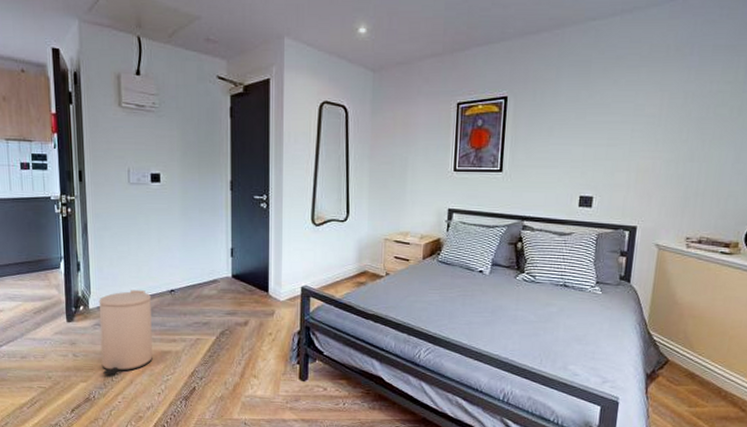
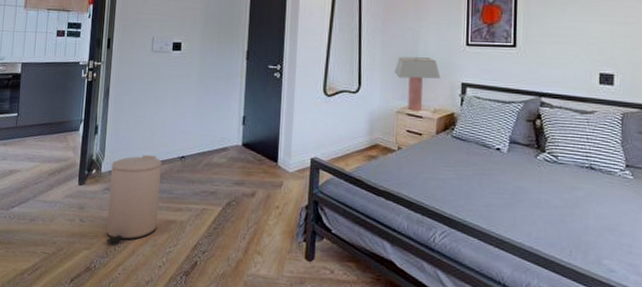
table lamp: none [382,184,428,238] -> present [394,56,441,112]

